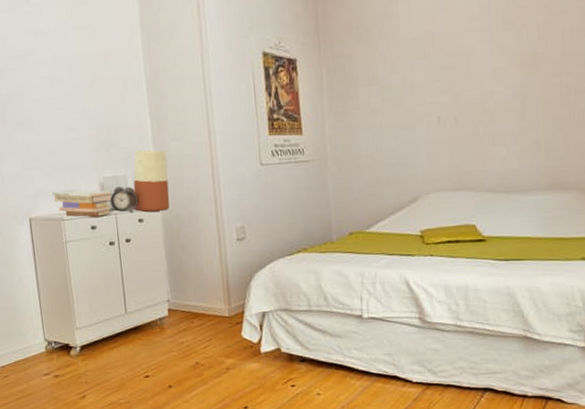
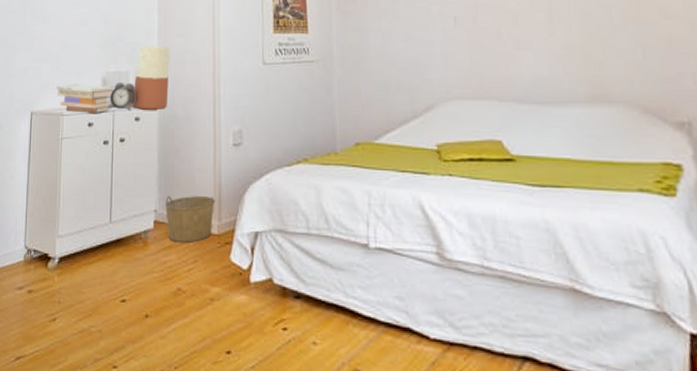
basket: none [177,285,224,325] -> present [165,196,214,243]

